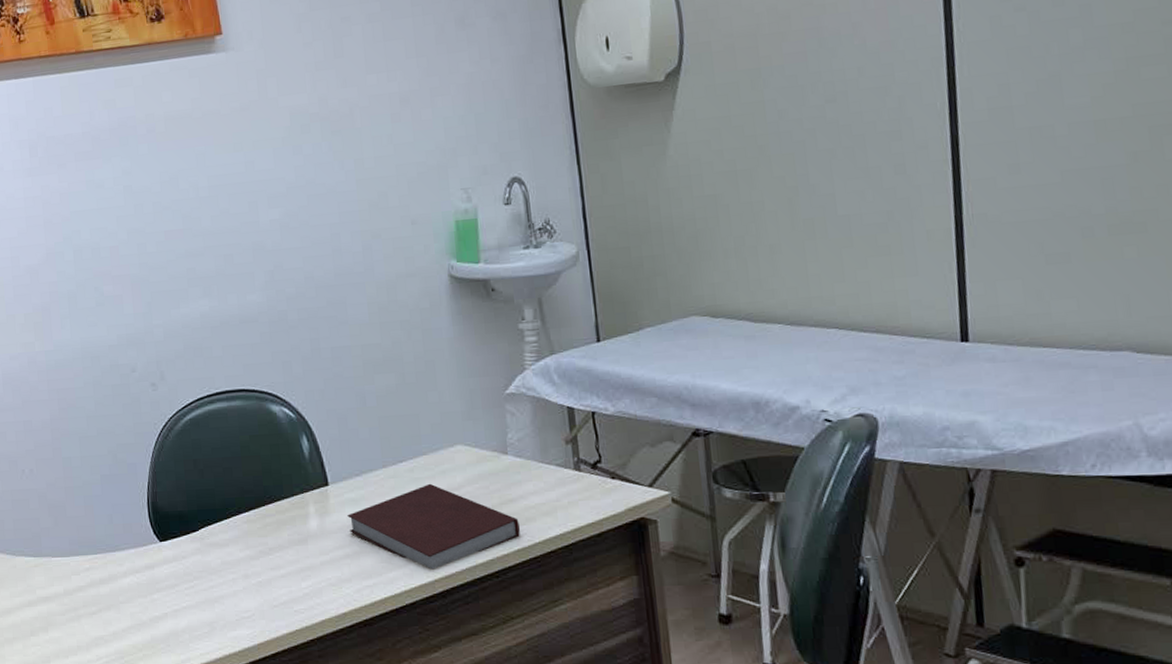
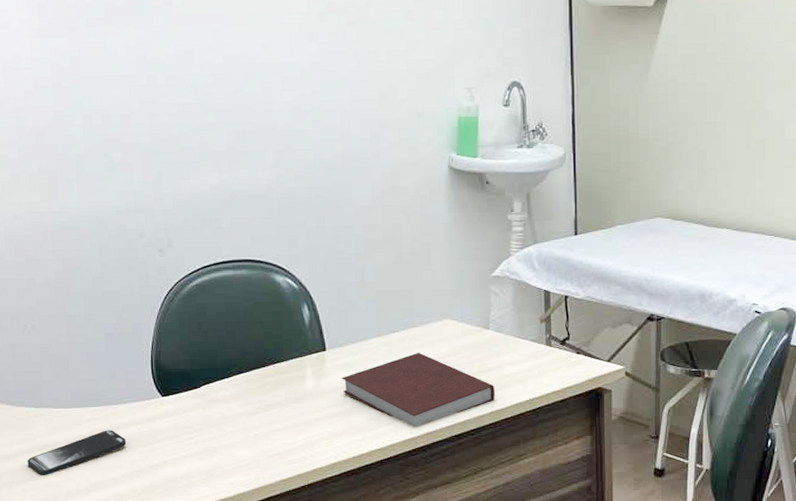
smartphone: none [28,579,126,630] -> present [27,430,127,475]

